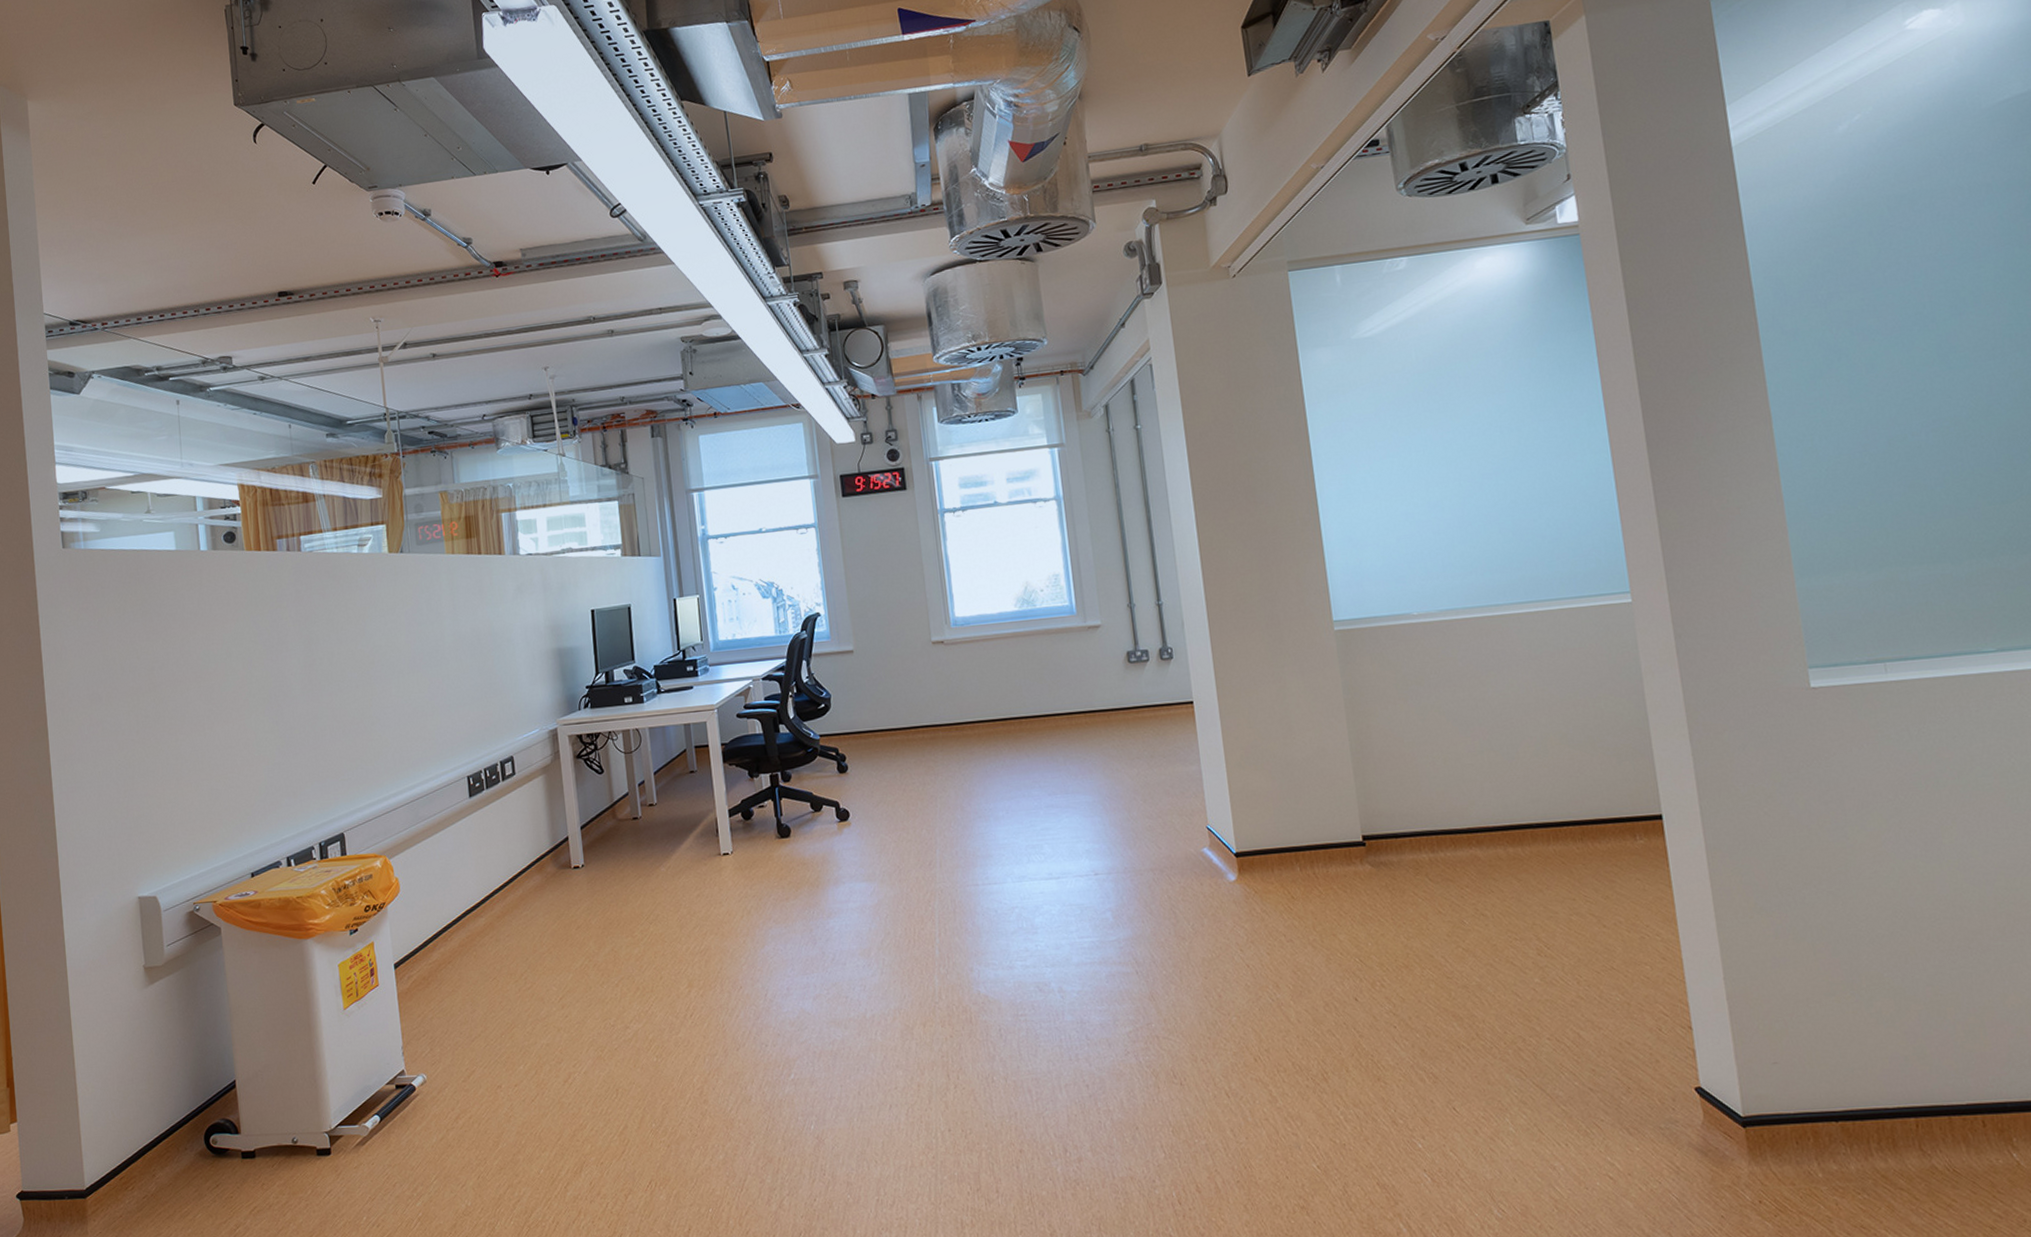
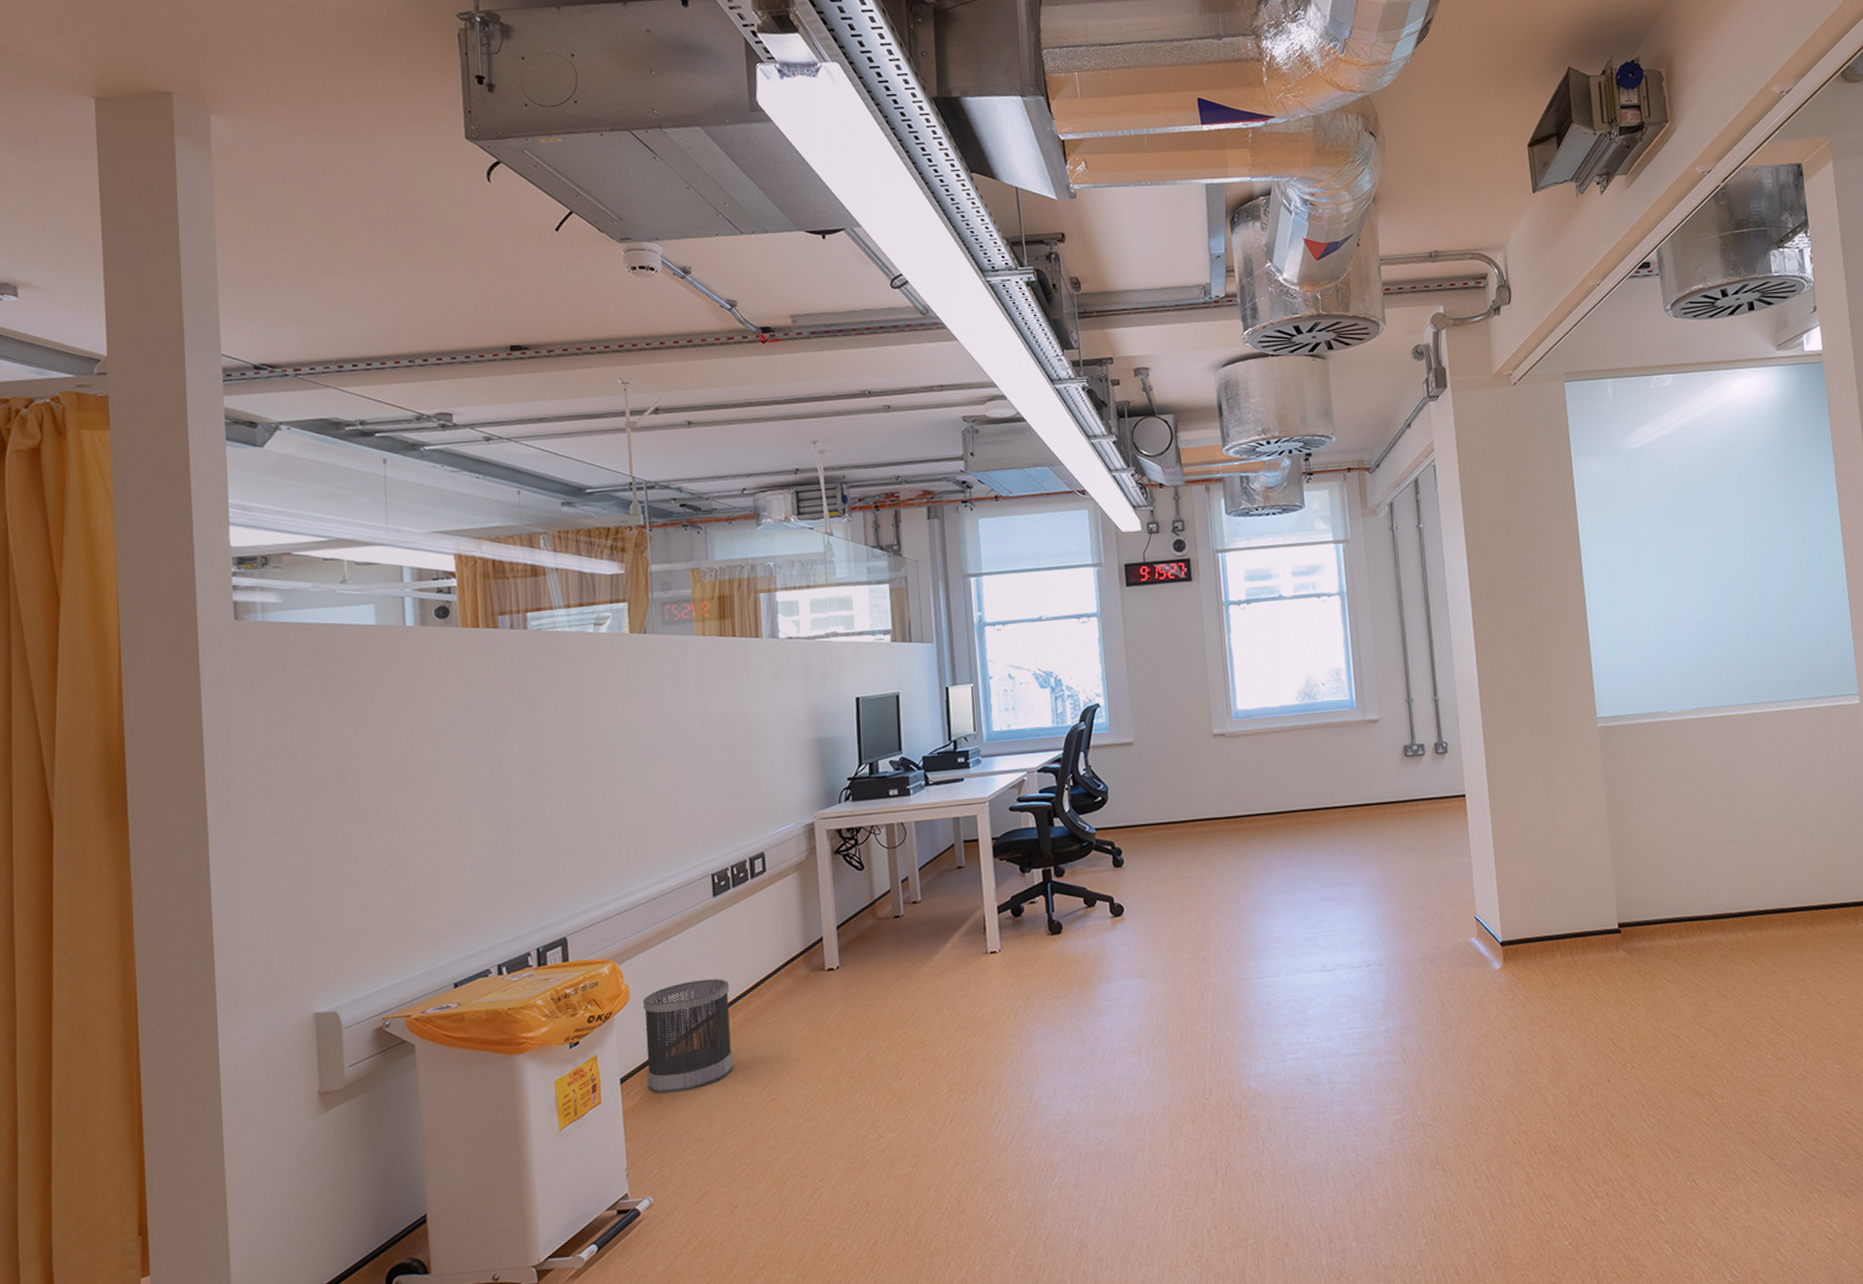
wastebasket: none [411,874,493,979] -> present [642,978,734,1094]

